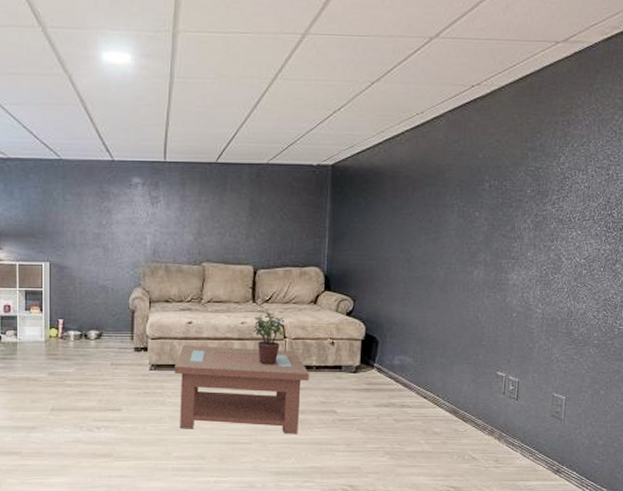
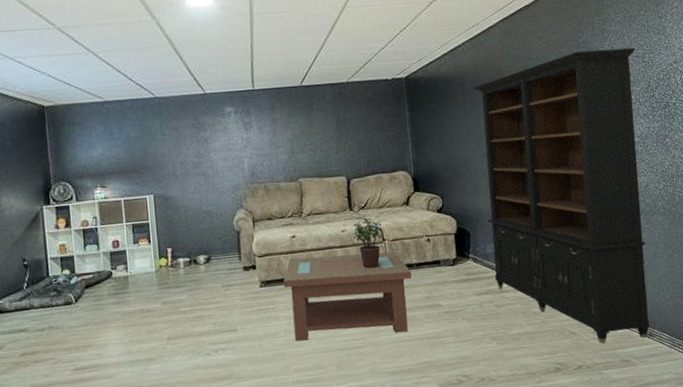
bookcase: none [397,152,601,473] -> present [472,44,650,344]

